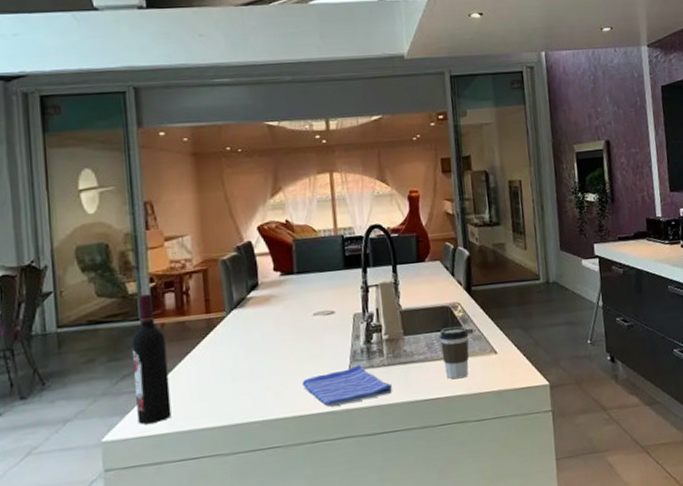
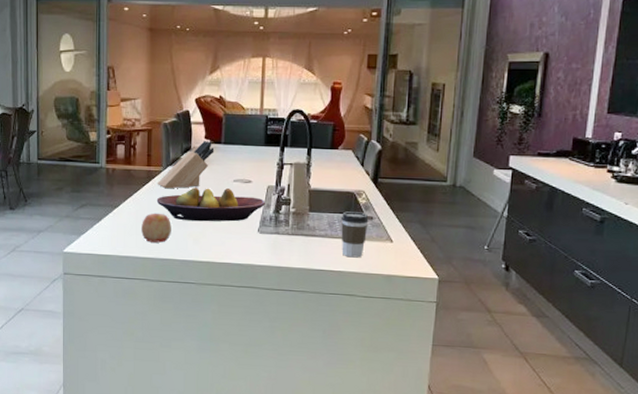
wine bottle: present [132,294,172,425] -> none [90,143,115,245]
apple: none [205,368,245,407] -> present [141,214,171,243]
knife block: none [220,273,287,338] -> present [157,141,214,189]
fruit bowl: none [221,324,353,373] -> present [156,187,265,222]
dish towel: present [302,364,392,407] -> none [217,229,292,260]

